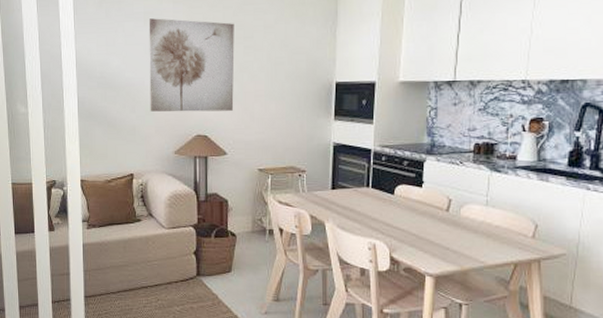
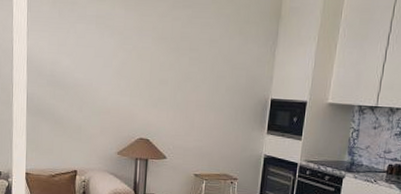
wall art: present [148,18,235,112] -> none [96,22,182,118]

